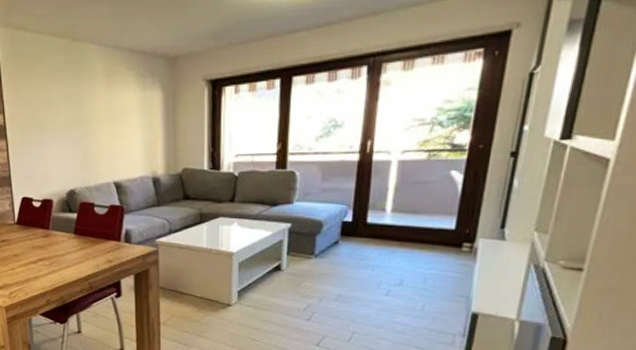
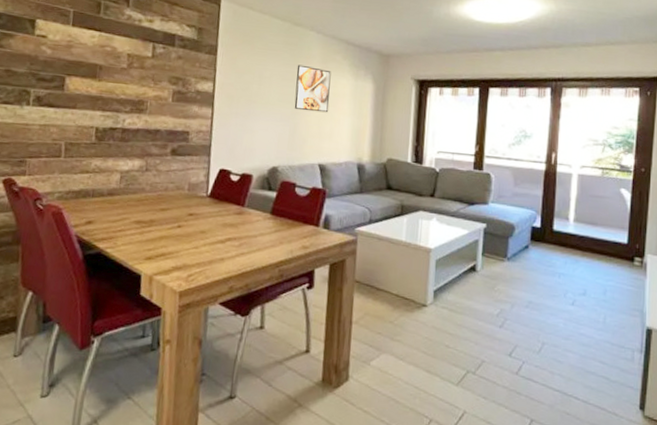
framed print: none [81,83,118,131] -> present [294,64,331,113]

